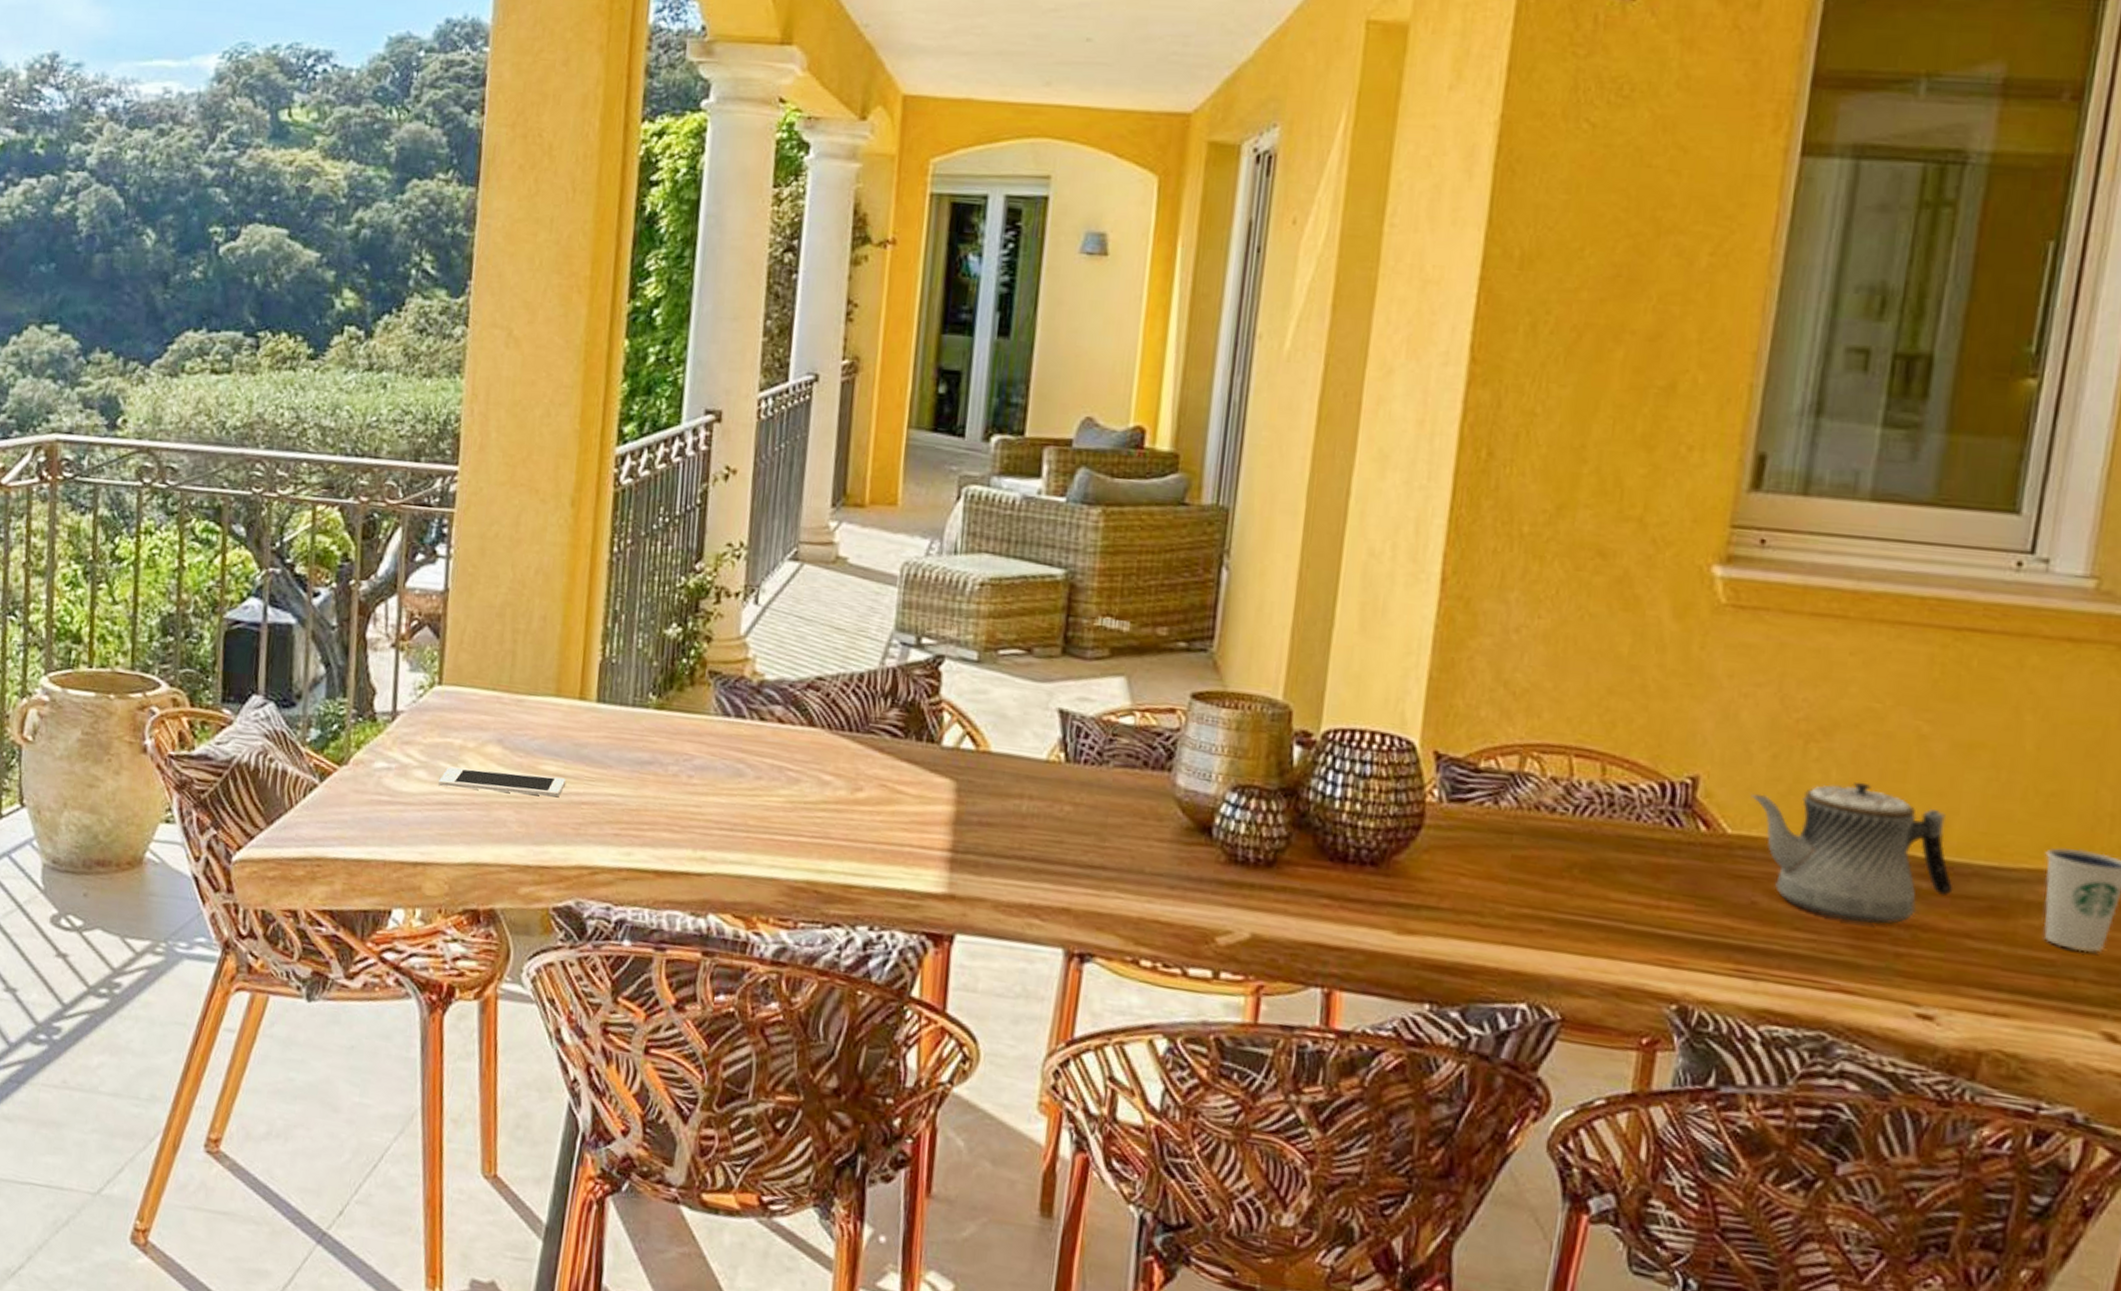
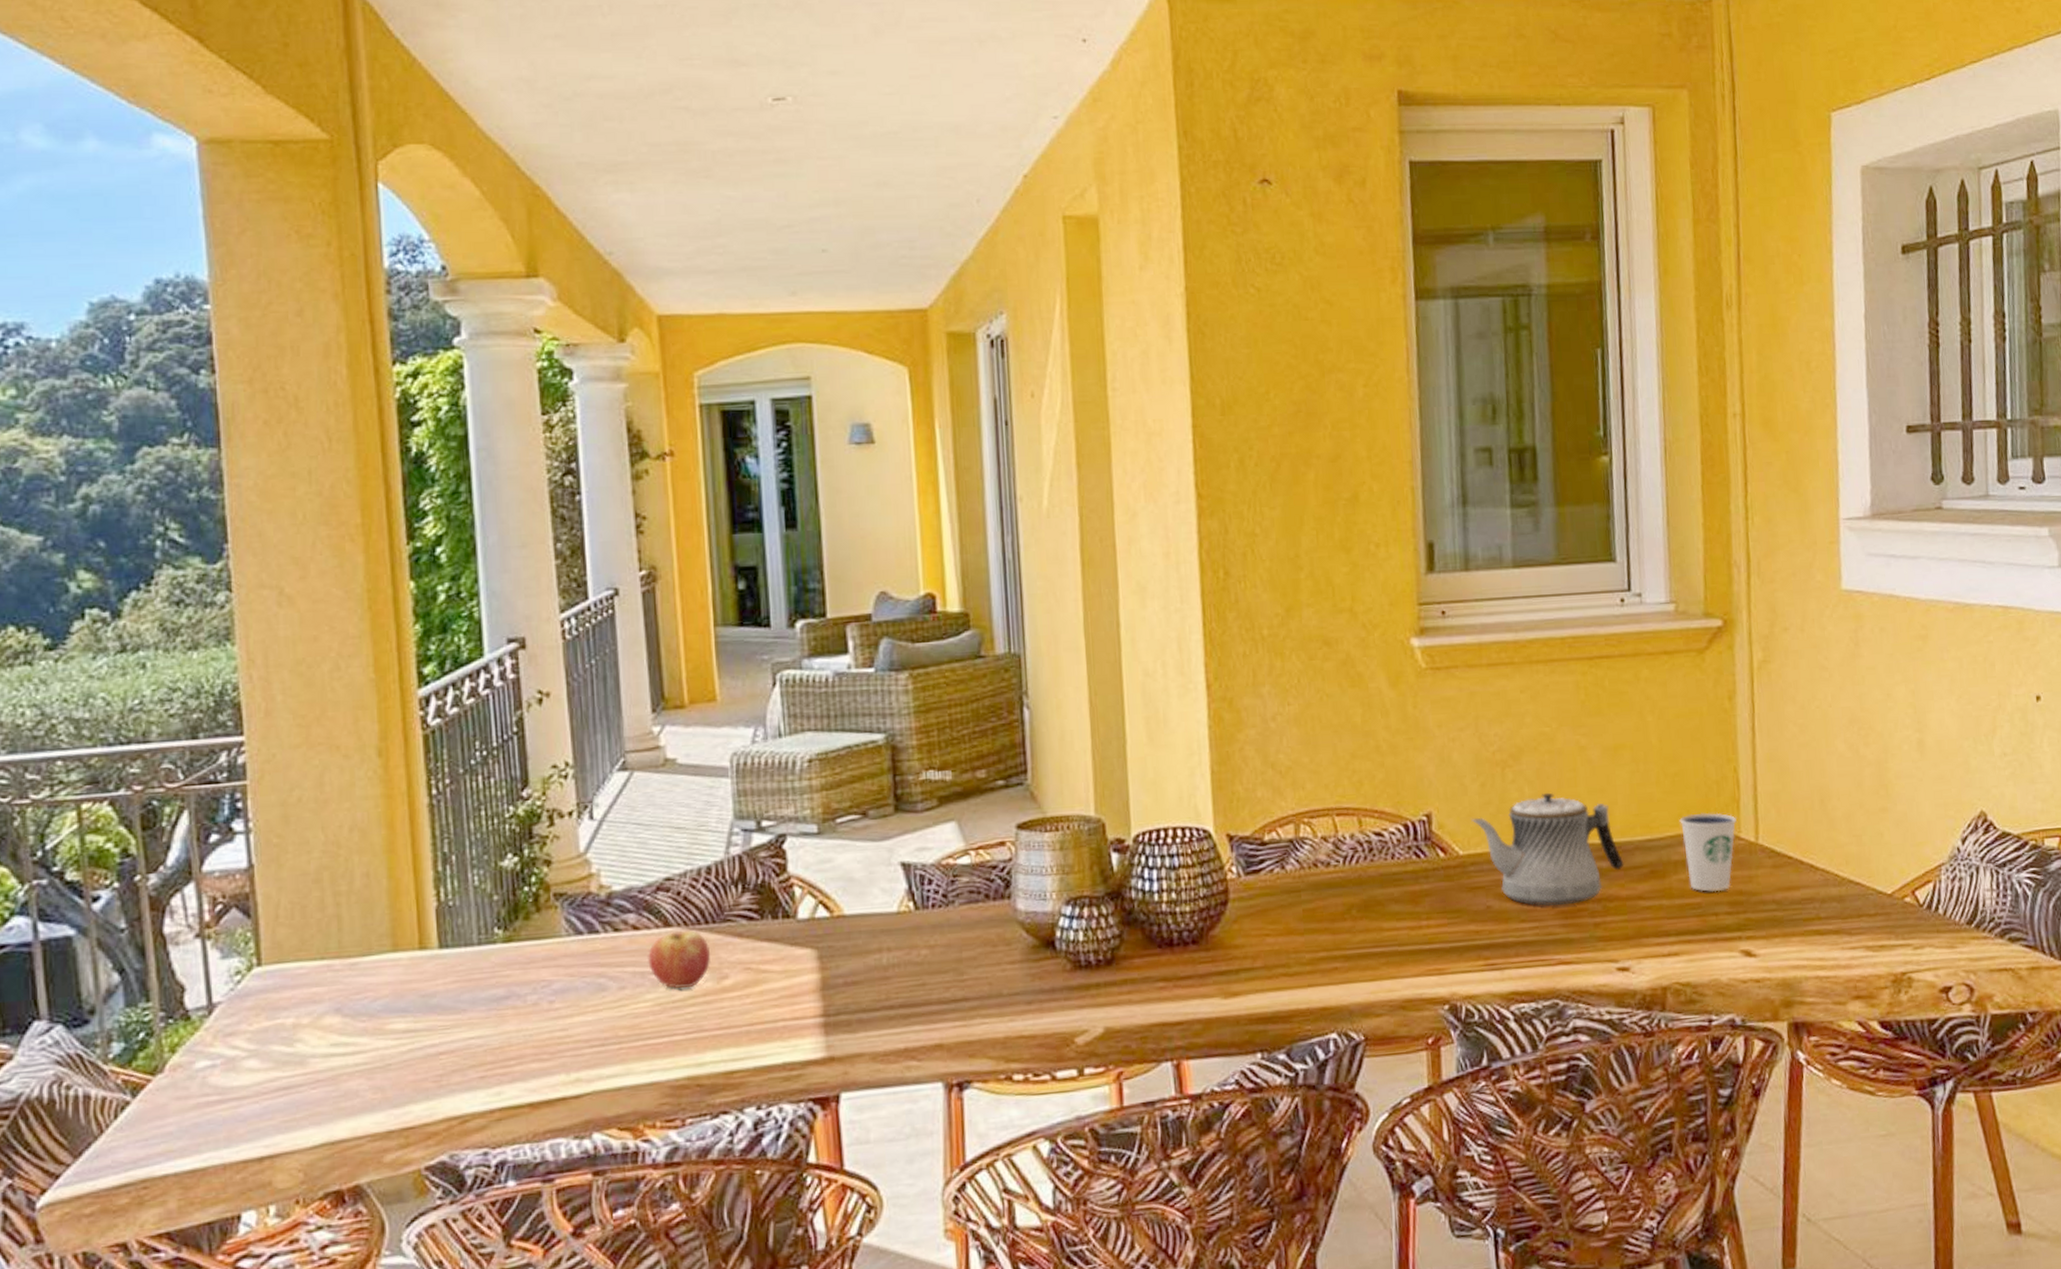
cell phone: present [437,767,567,798] -> none [273,1032,419,1071]
fruit: none [787,732,850,792] -> present [648,930,711,988]

